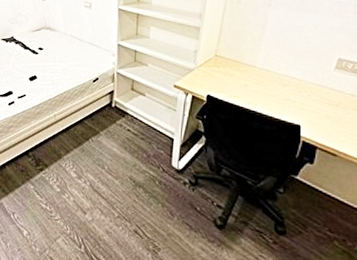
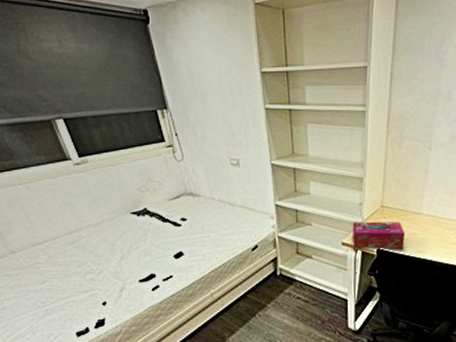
tissue box: none [184,67,237,98] -> present [352,221,406,249]

